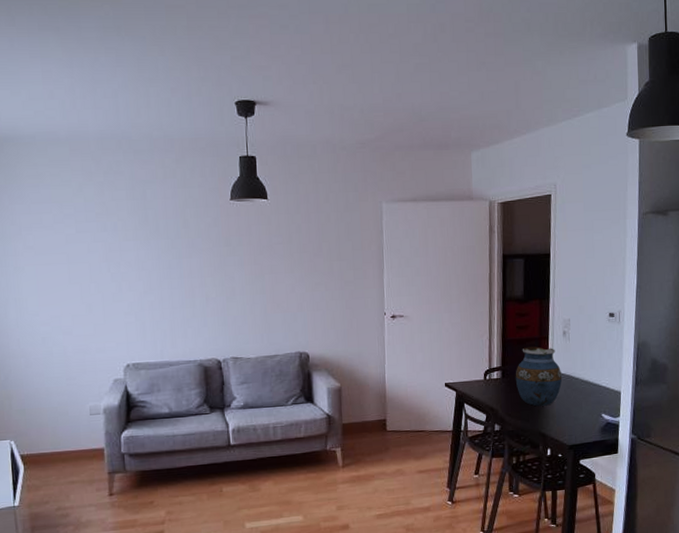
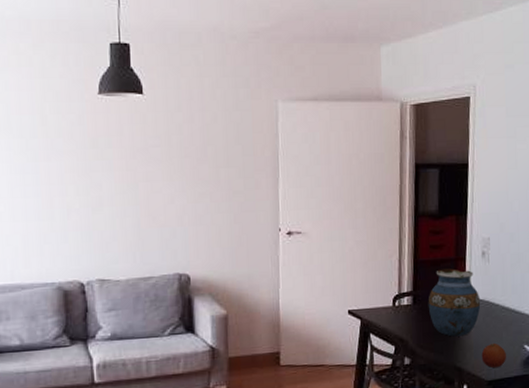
fruit: none [563,412,587,434] -> present [481,342,507,368]

